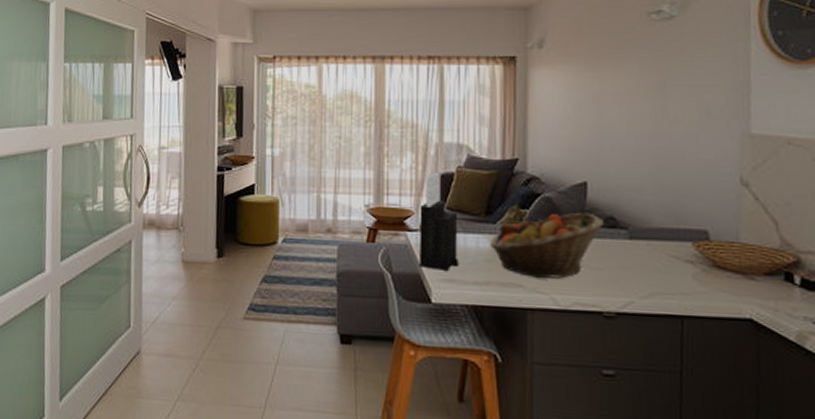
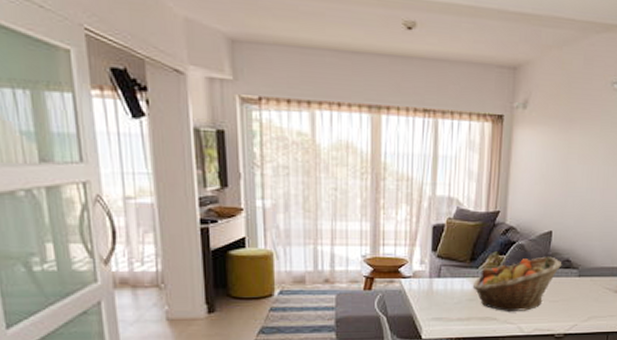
knife block: present [420,172,459,271] -> none [412,223,447,311]

